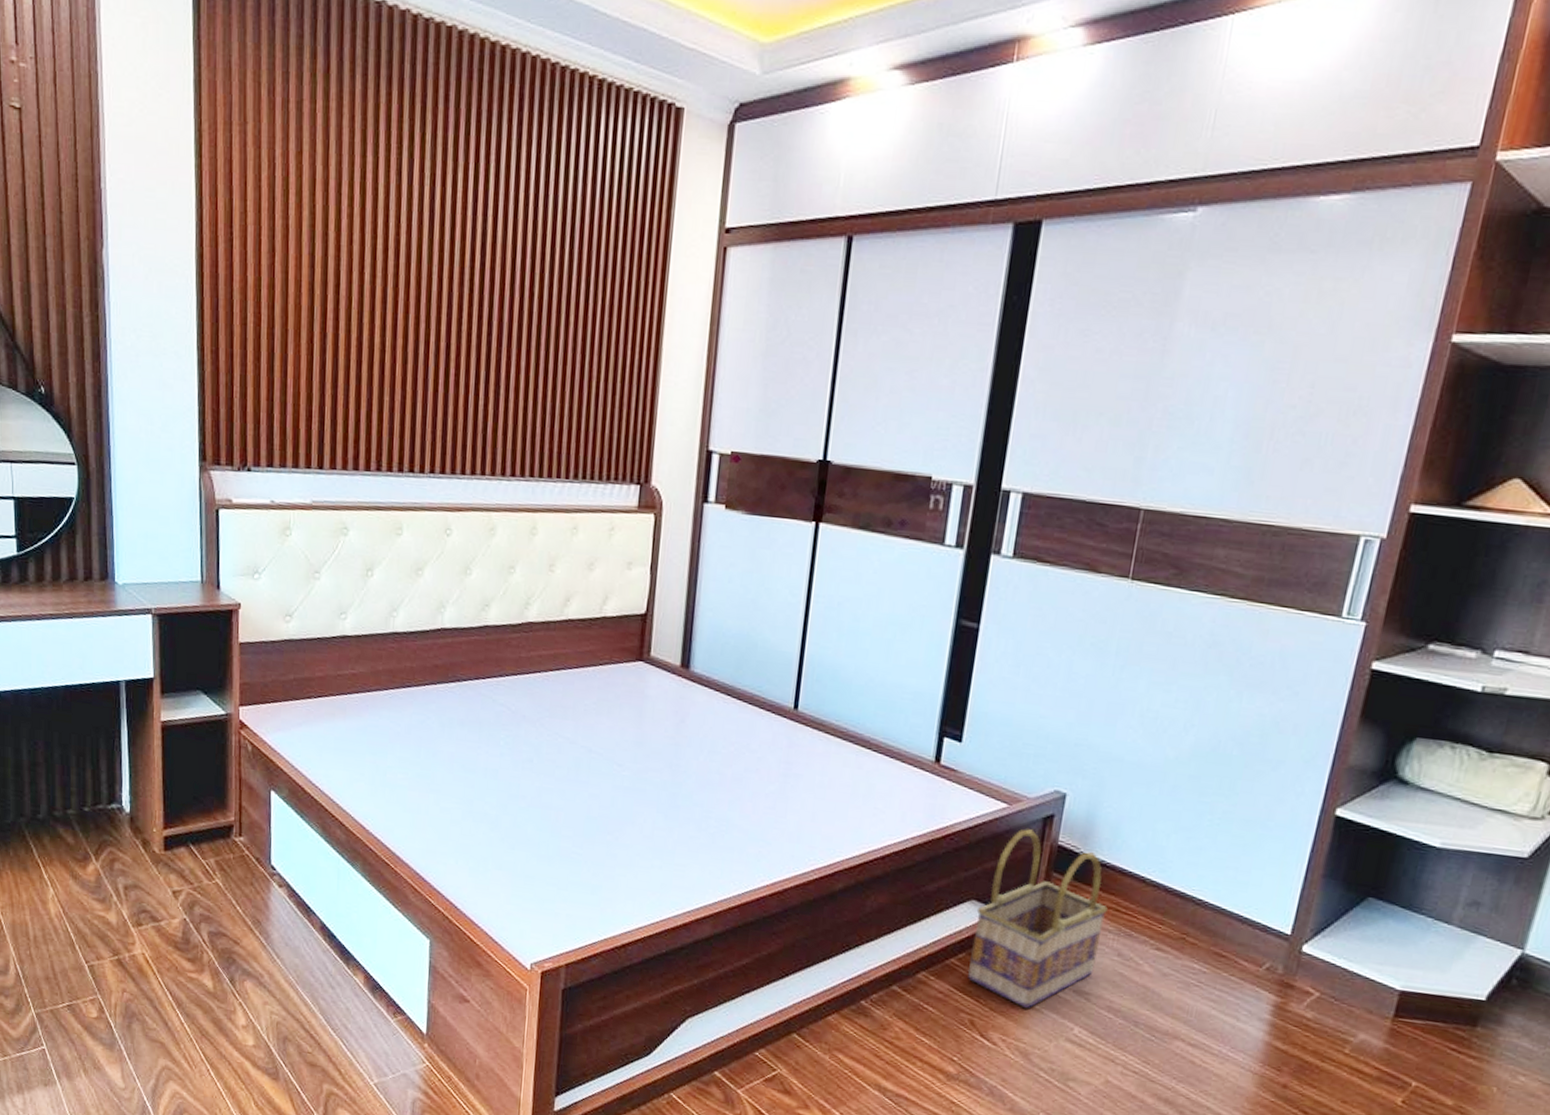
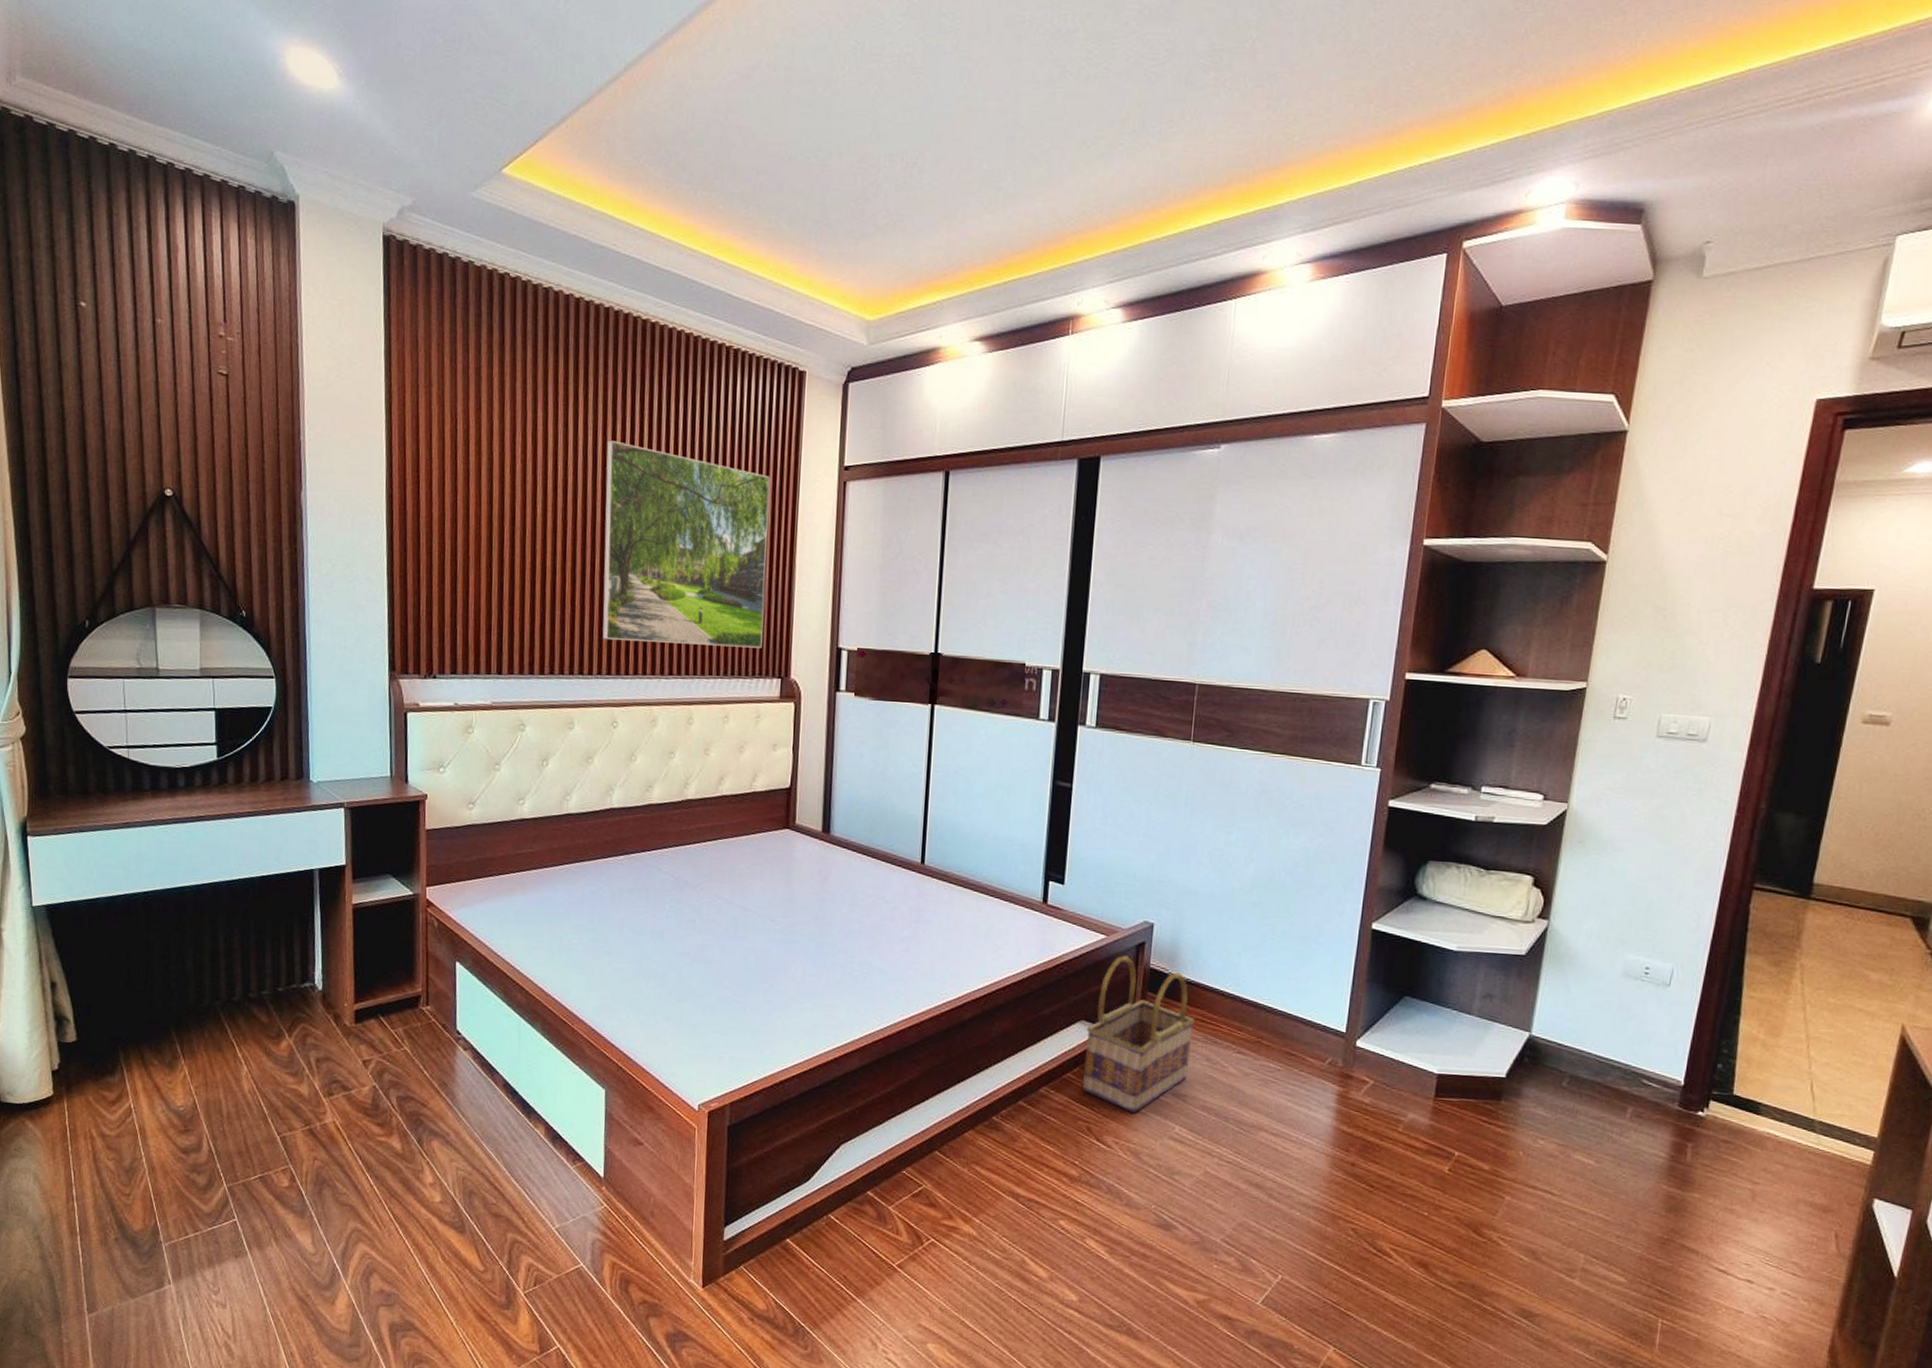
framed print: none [436,192,636,448] -> present [602,441,770,649]

